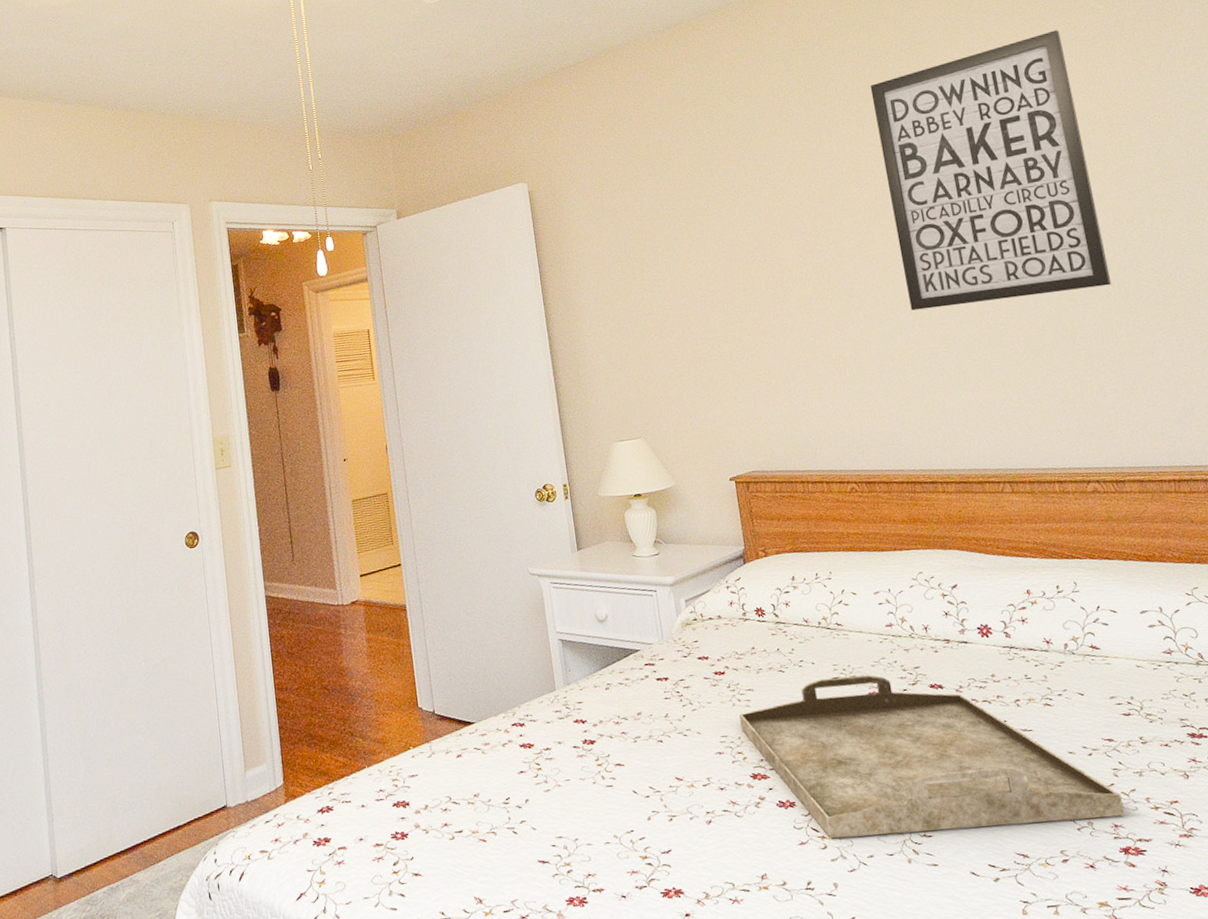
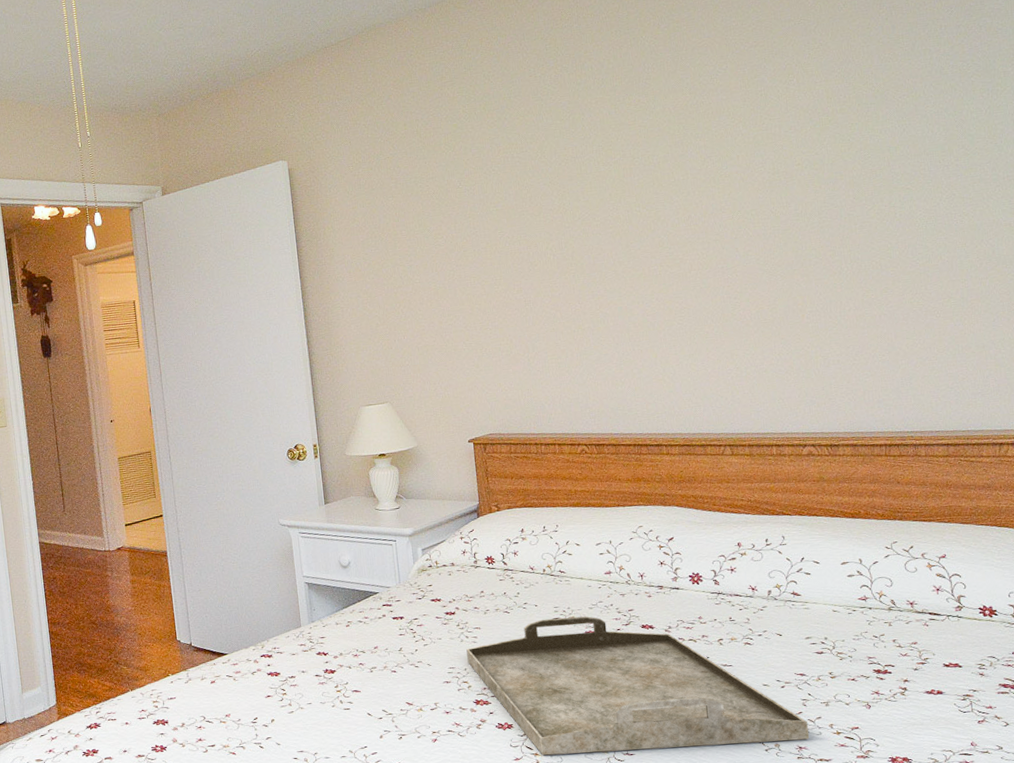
wall art: present [870,30,1112,311] -> none [625,8,845,285]

